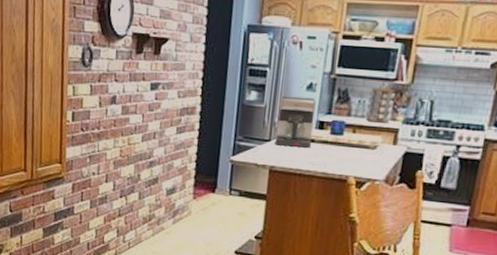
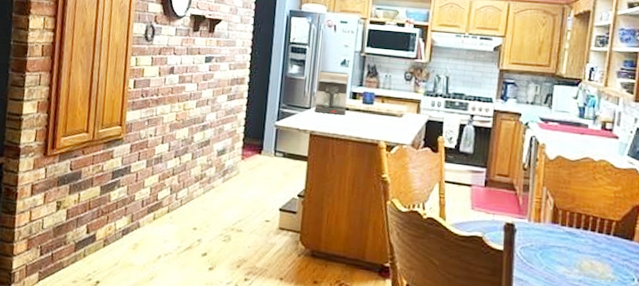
spice rack: present [366,83,395,123] -> none [392,61,416,95]

